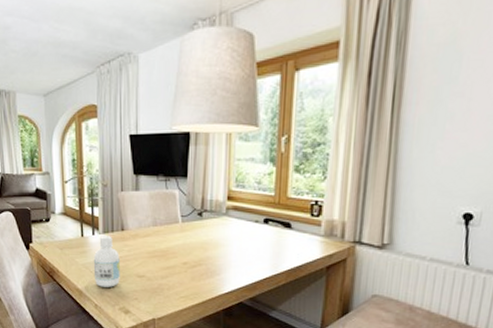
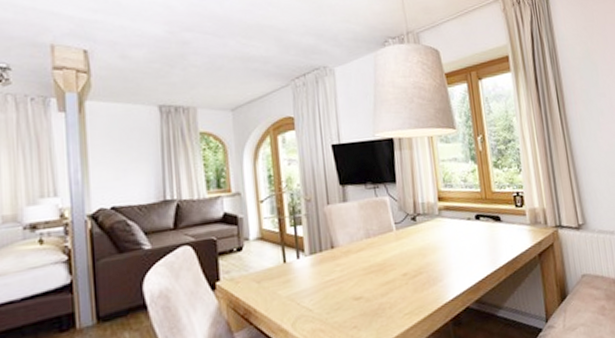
bottle: present [93,236,120,287] -> none [300,256,334,321]

